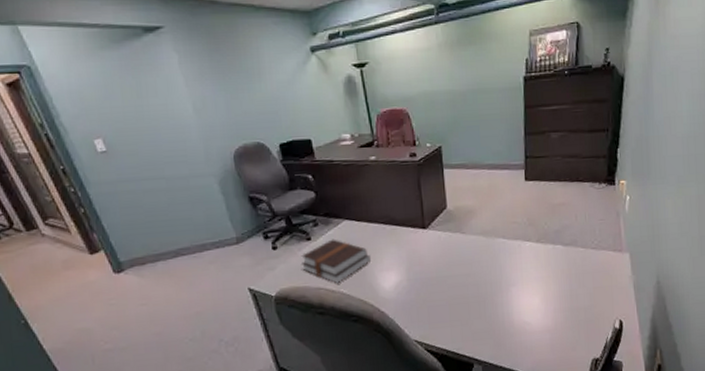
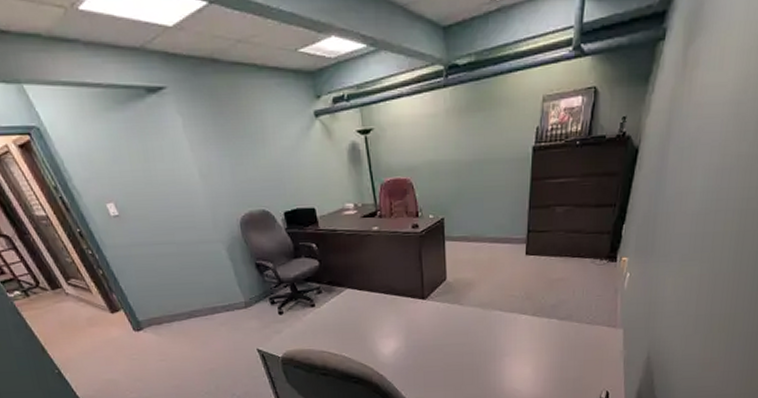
hardback book: present [300,239,371,283] -> none [305,306,371,347]

